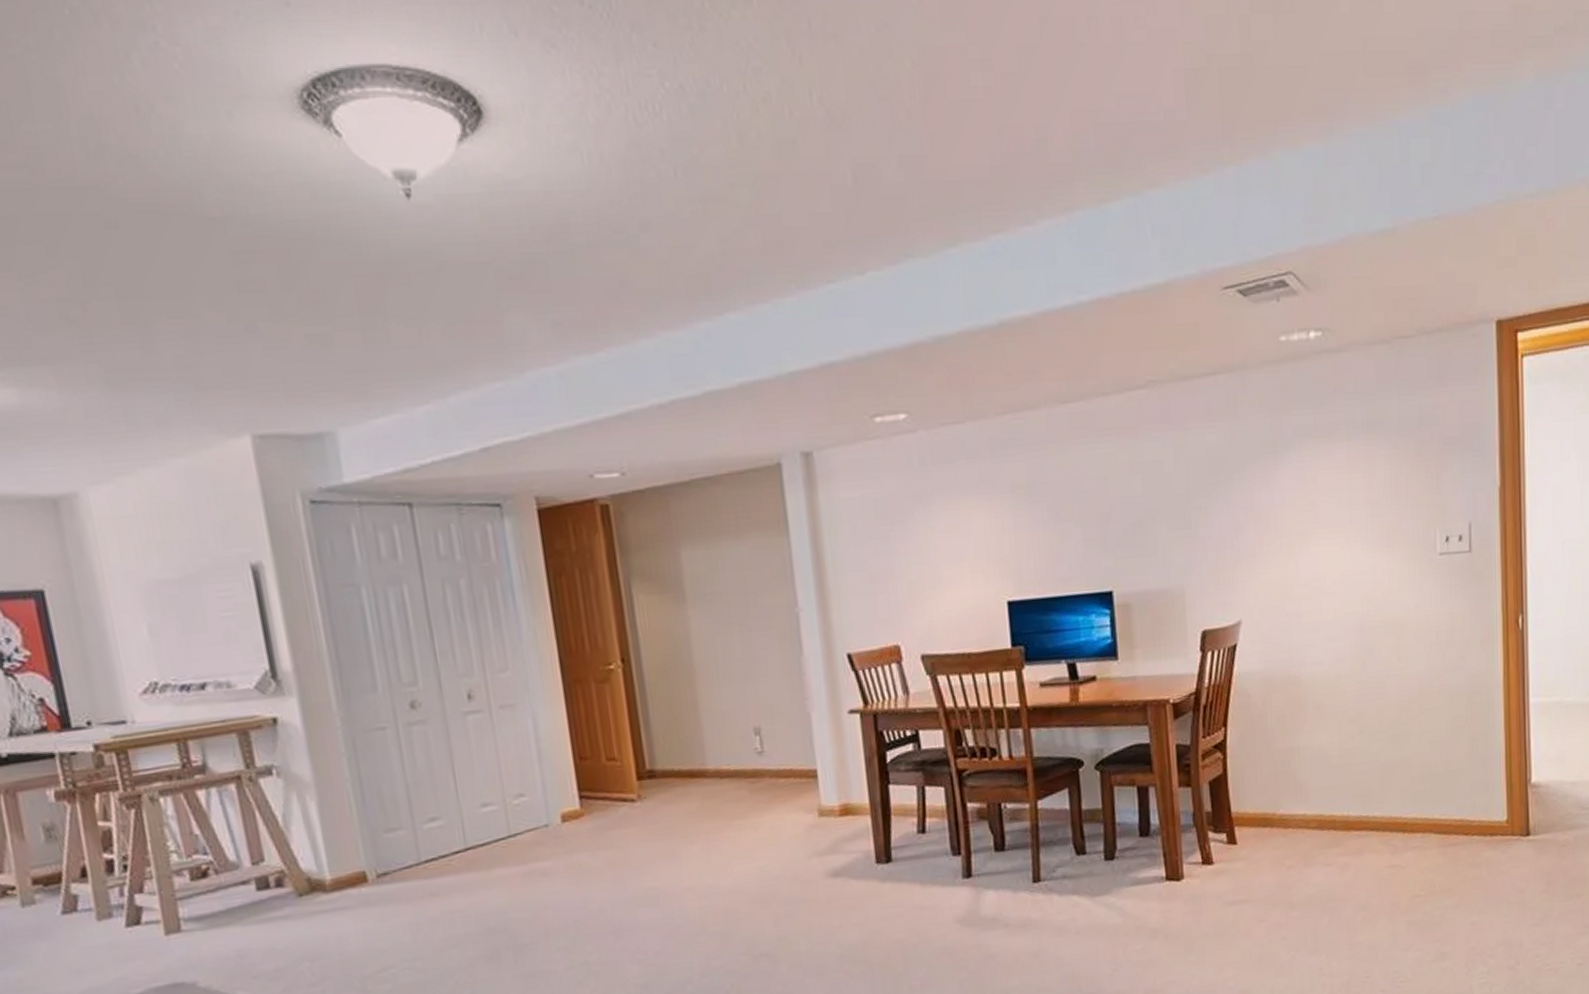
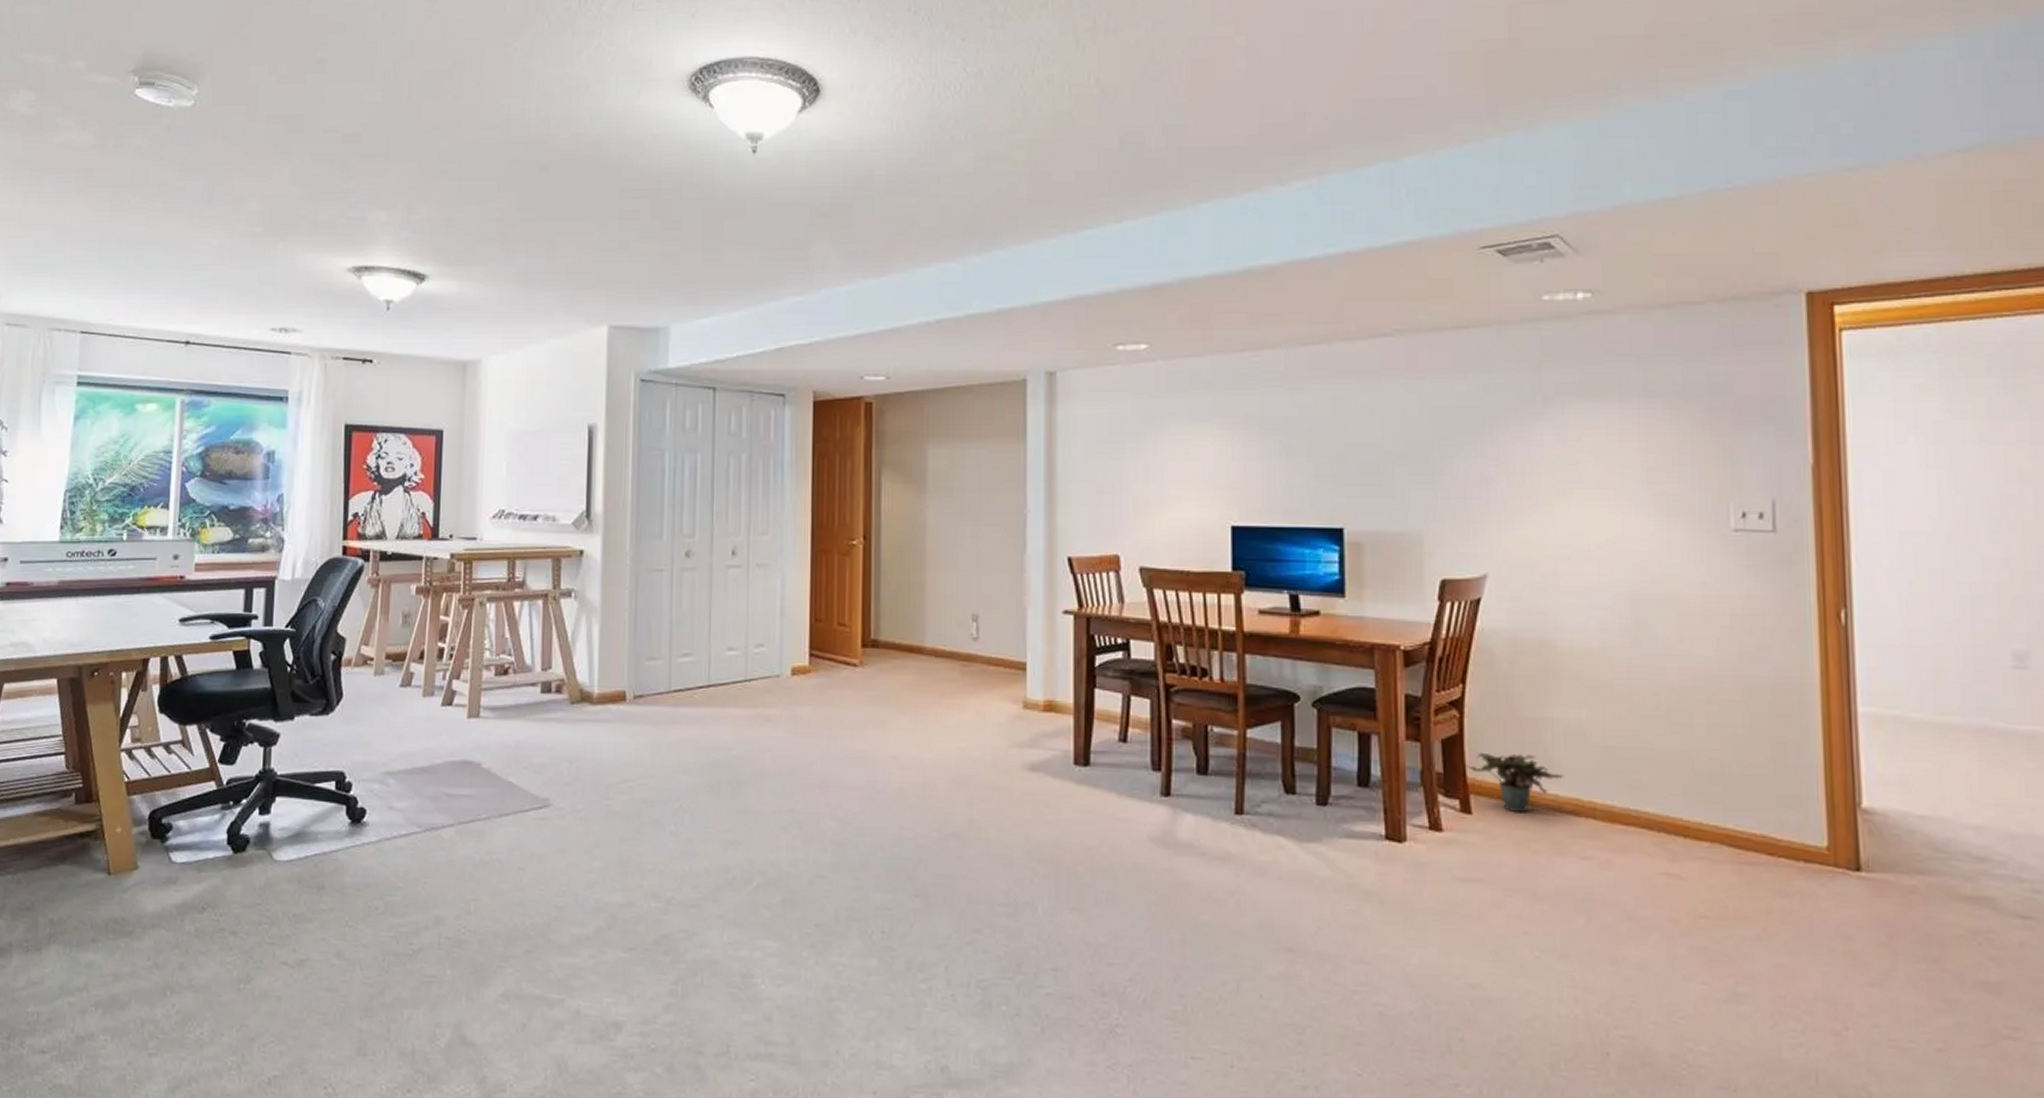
potted plant: none [1231,782,1310,836] -> present [1467,752,1565,813]

